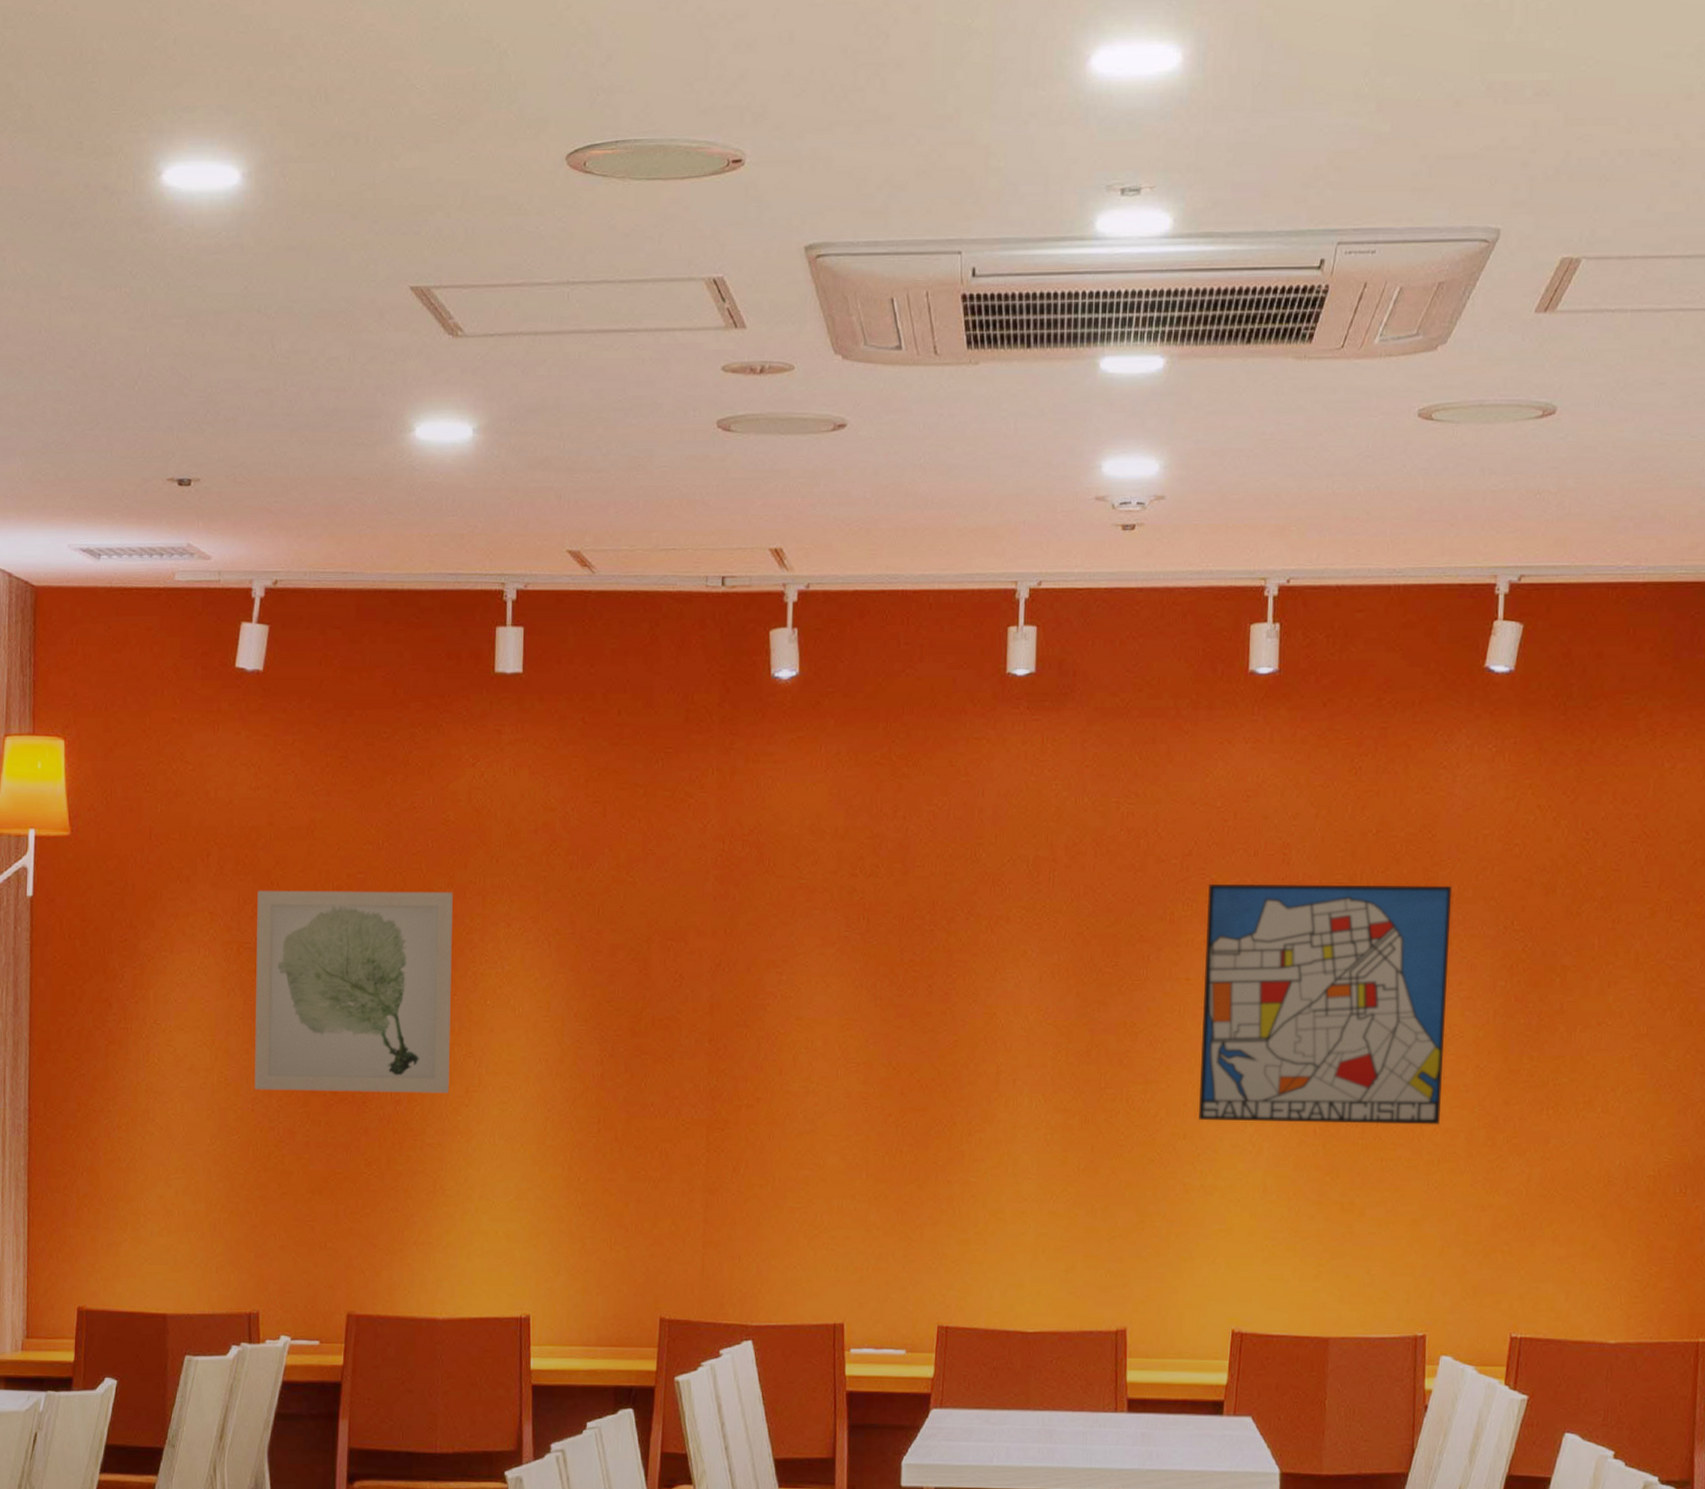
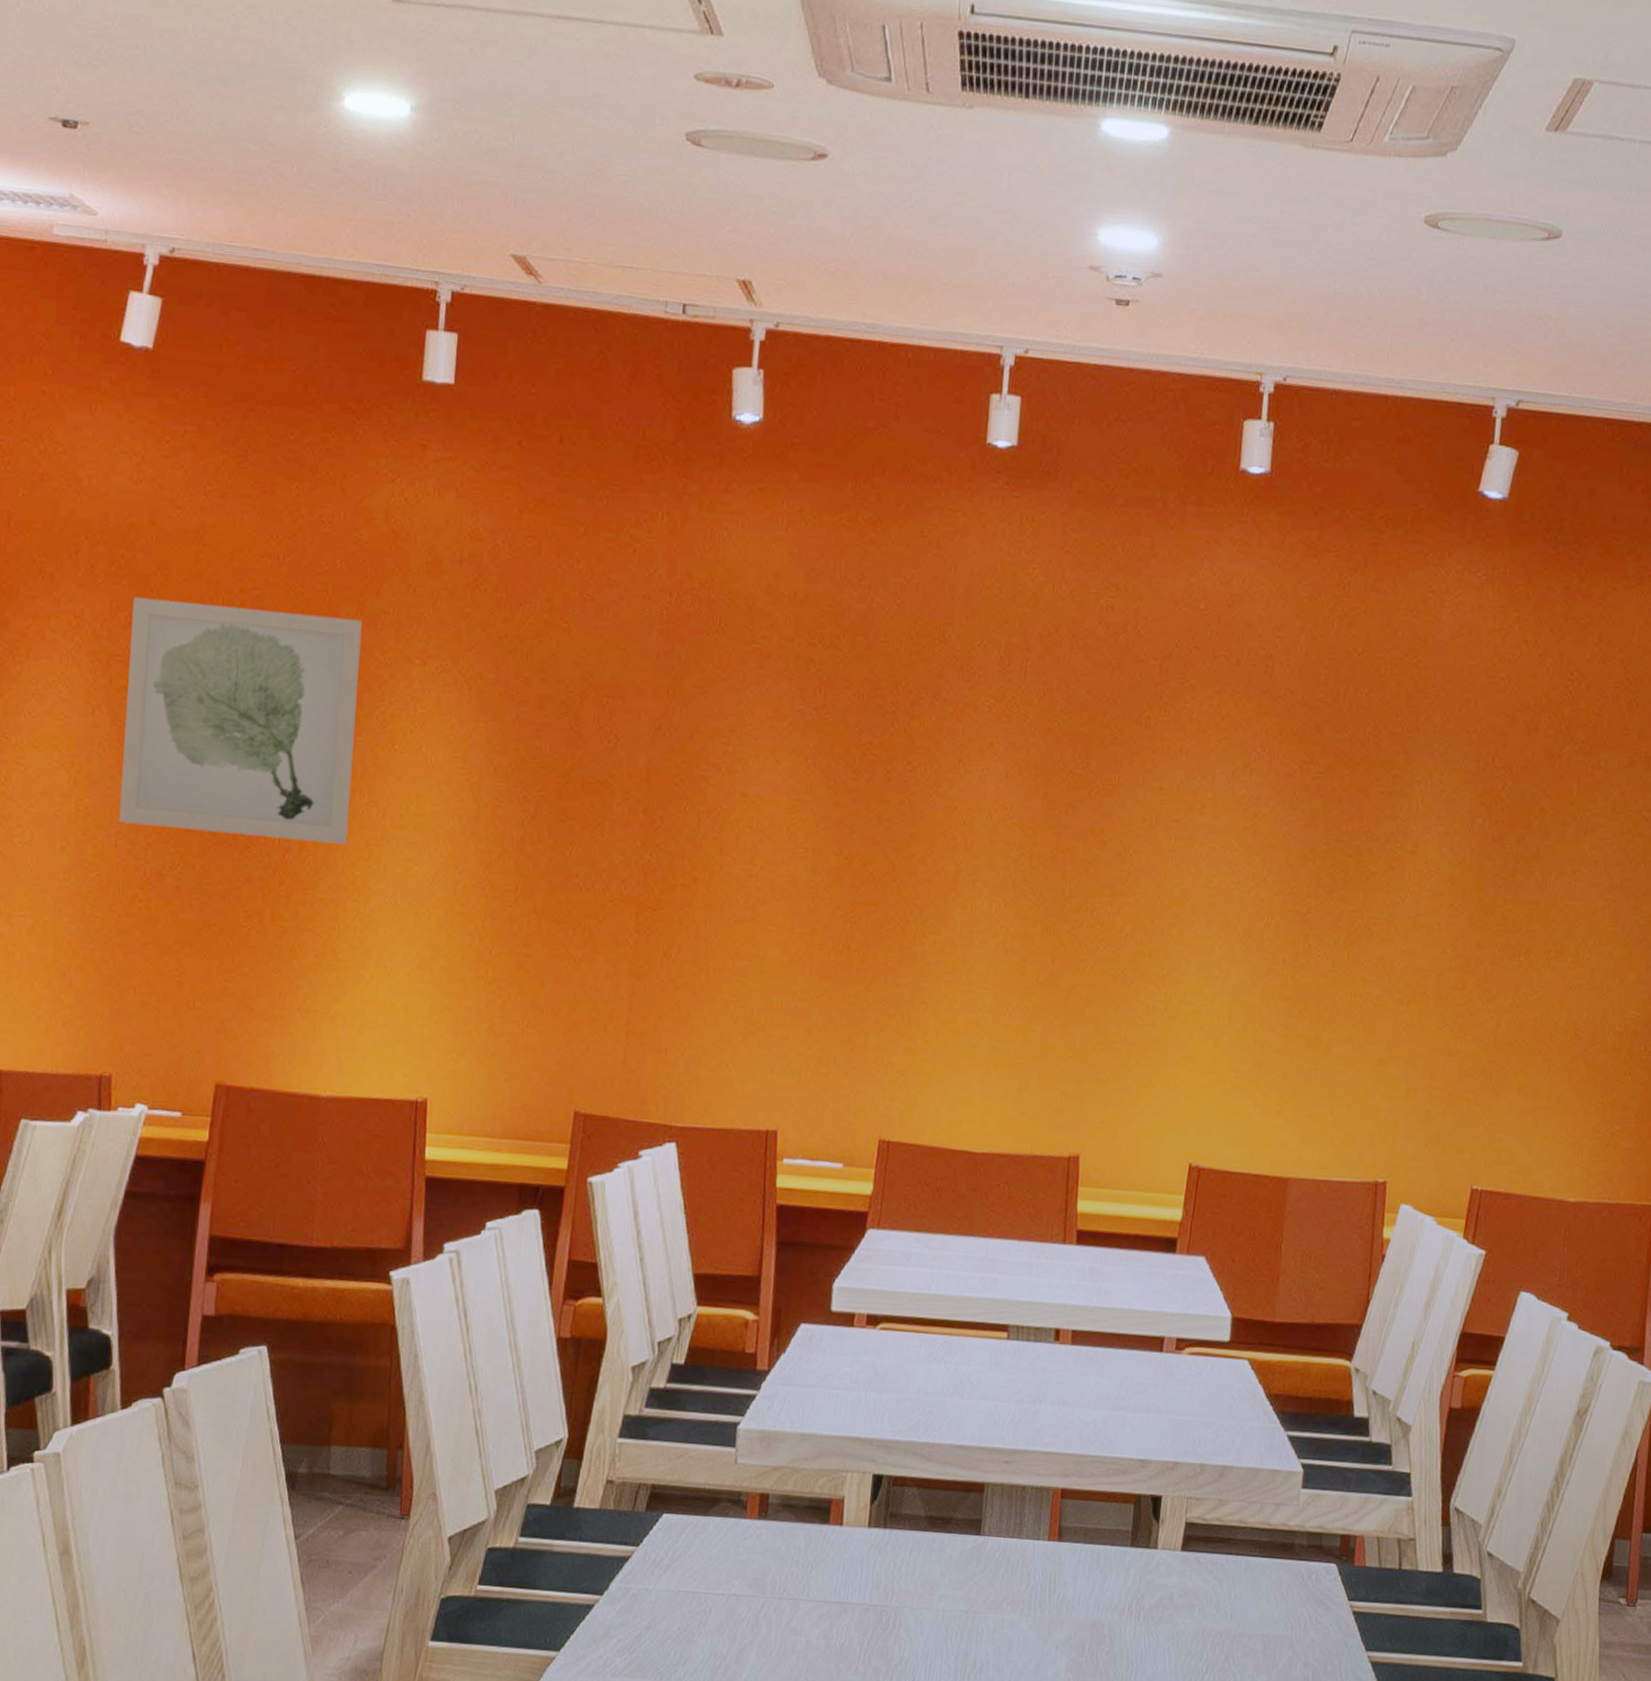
wall art: present [1199,884,1453,1125] -> none [1165,690,1436,964]

